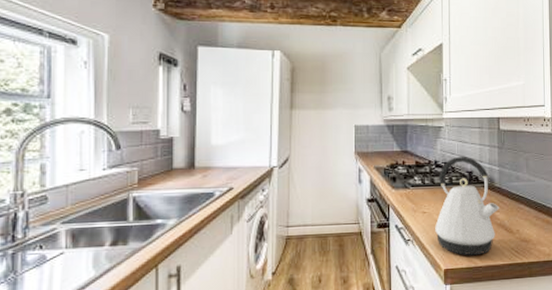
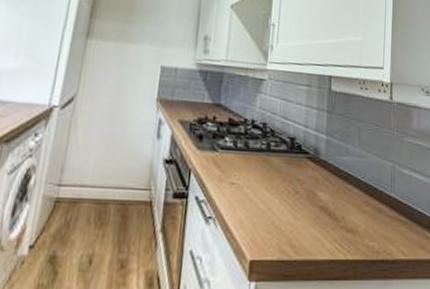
kettle: present [435,156,500,256] -> none [243,117,324,246]

